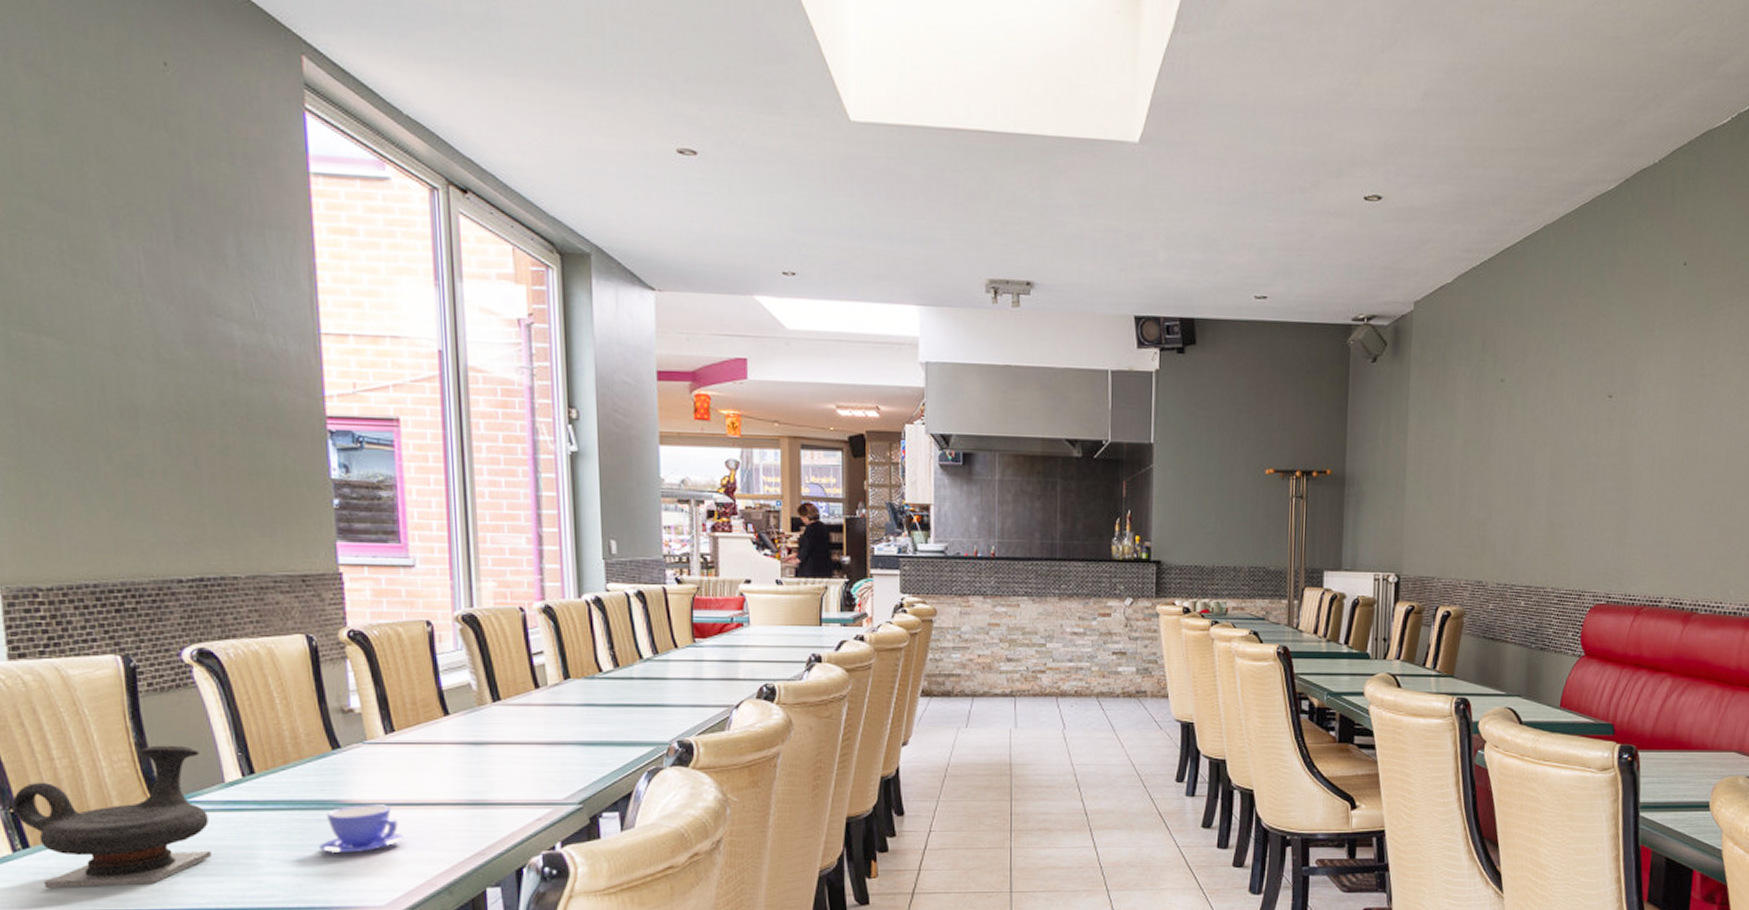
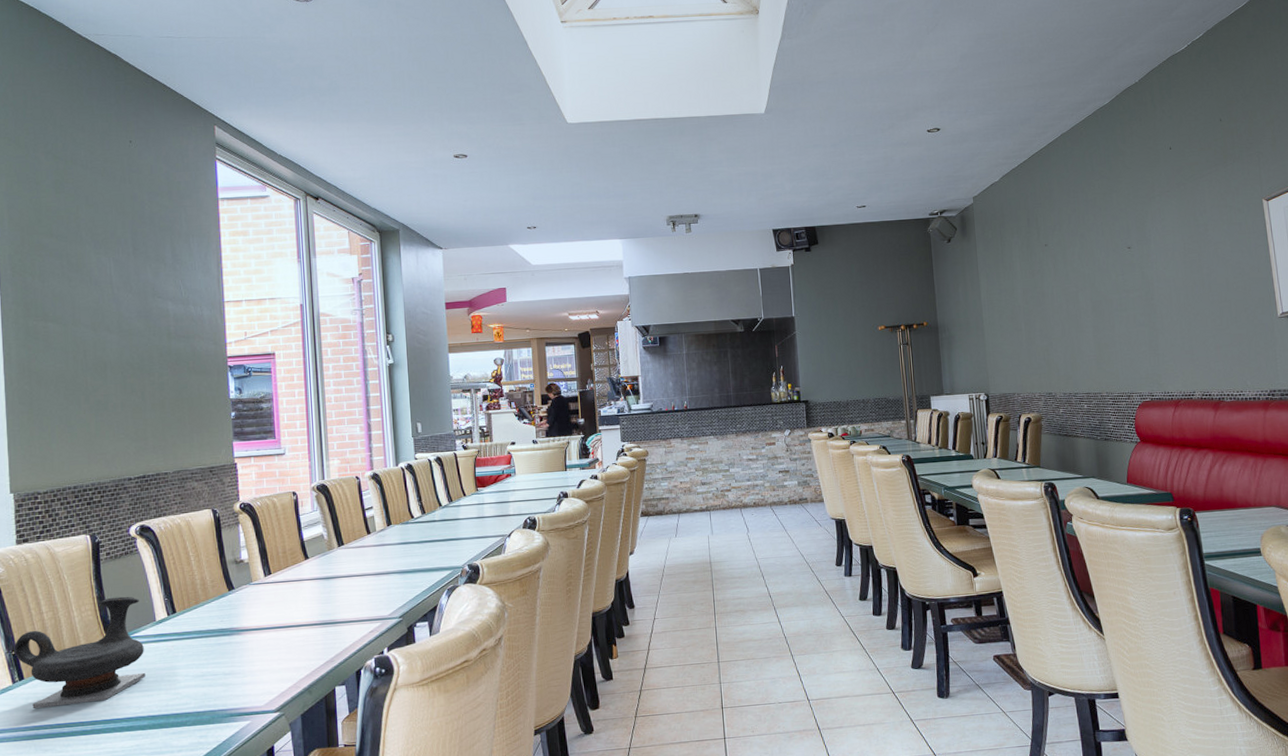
teacup: present [319,805,404,852] -> none [219,629,277,668]

